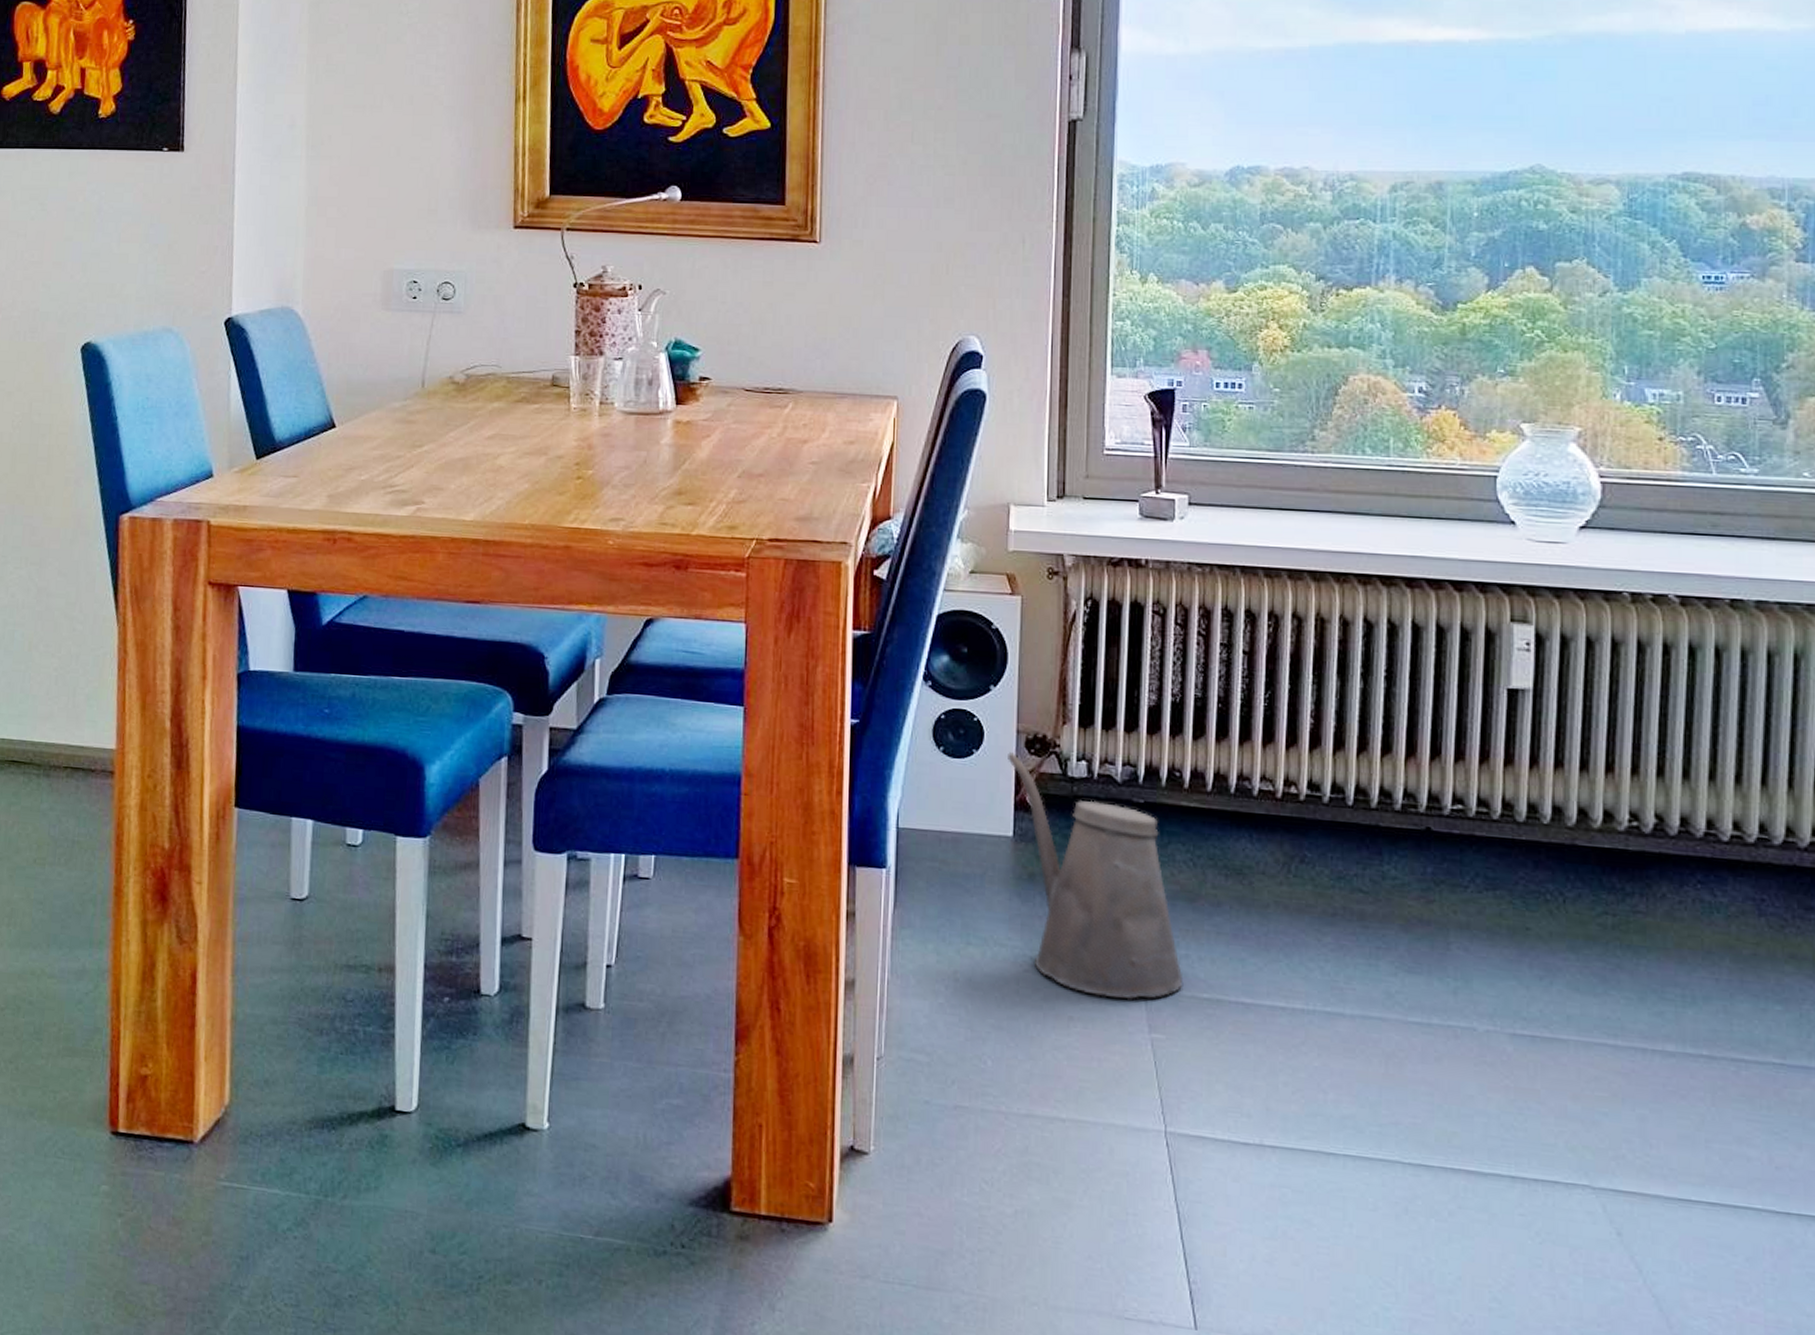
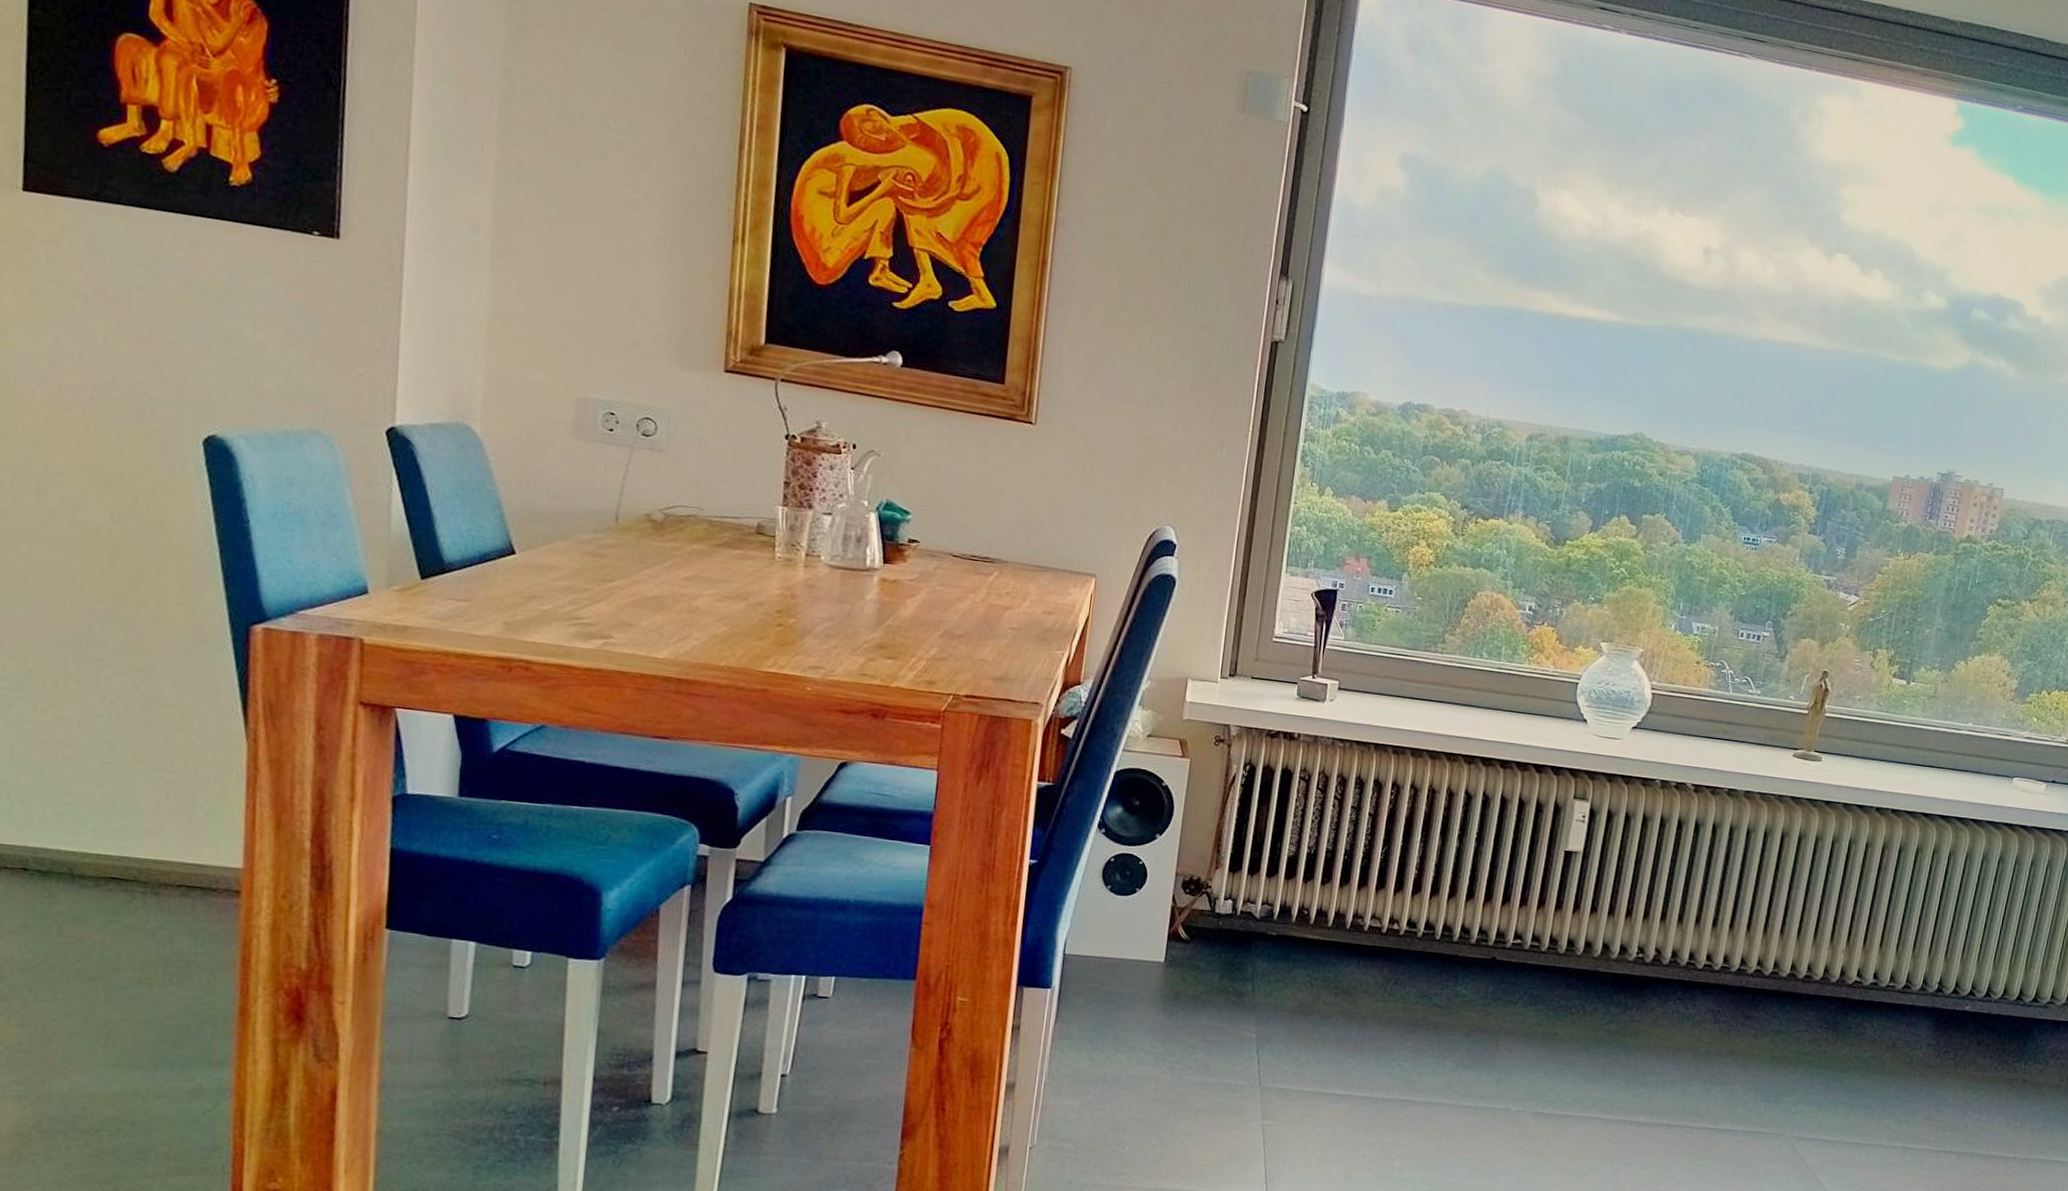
watering can: present [1008,752,1182,1000] -> none [1165,891,1293,1095]

